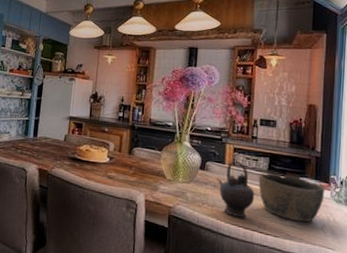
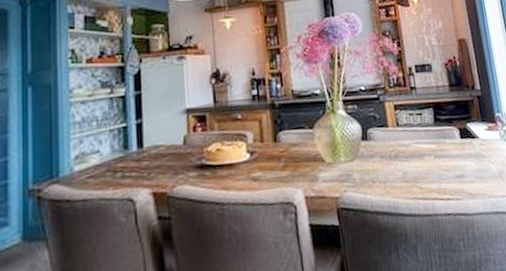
teapot: present [216,161,255,218] -> none [382,120,428,188]
bowl: present [258,172,325,223] -> none [426,123,495,176]

